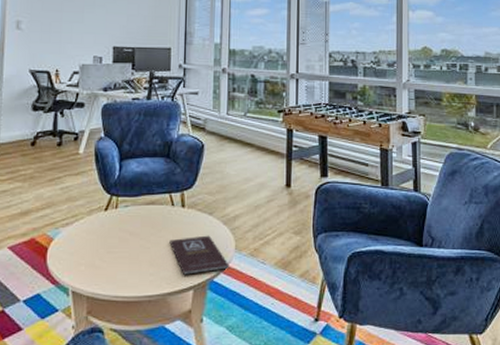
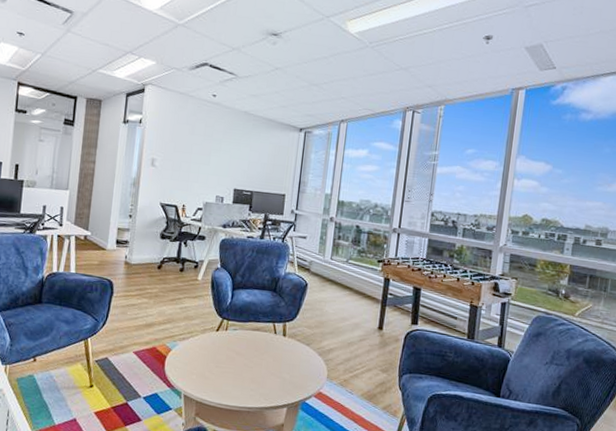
book: present [169,235,229,275] -> none [270,362,321,395]

